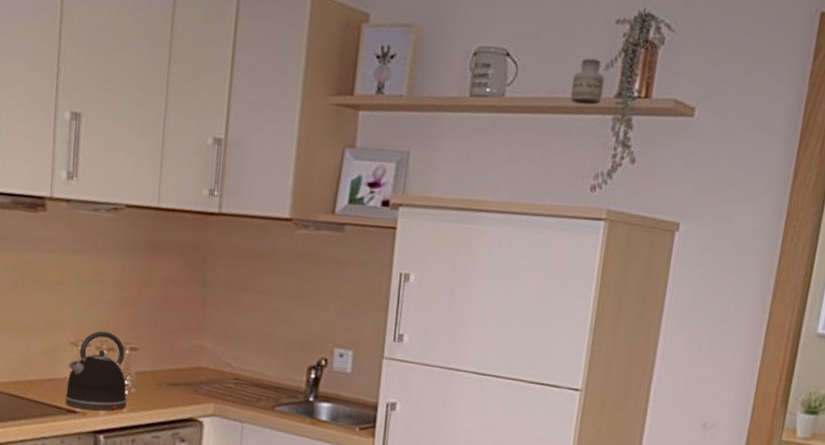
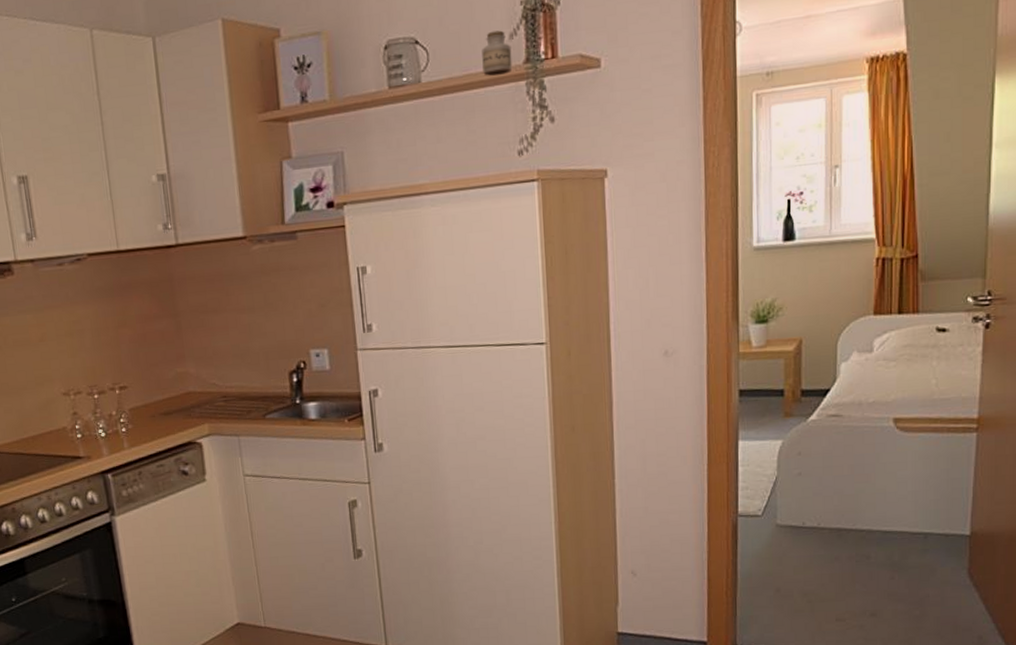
kettle: present [64,331,128,412] -> none [64,376,127,454]

